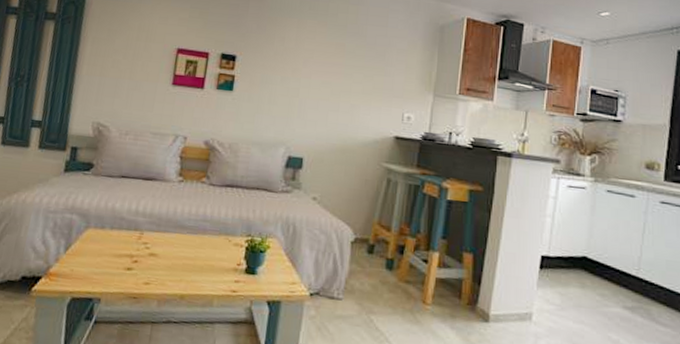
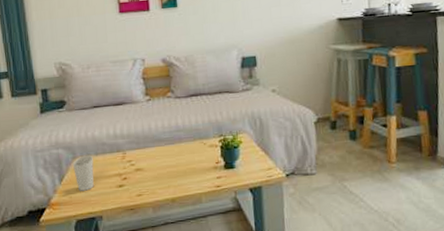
cup: none [82,226,107,267] -> present [72,155,94,191]

